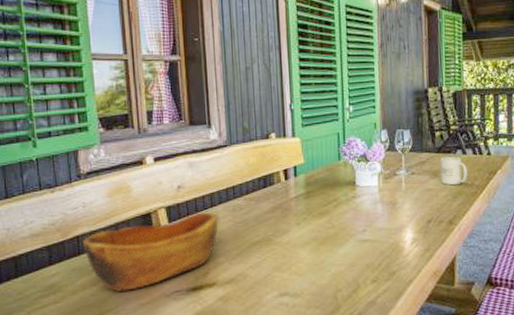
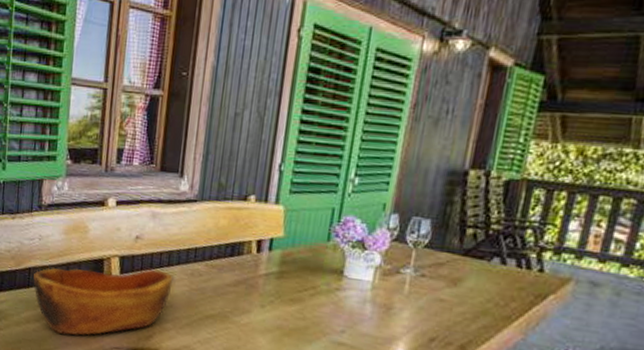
mug: present [440,156,467,185] -> none [460,262,503,302]

